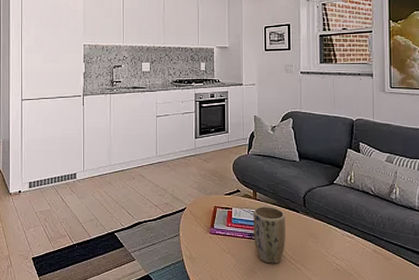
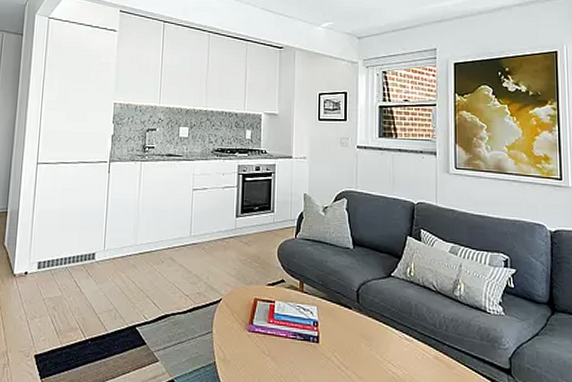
plant pot: present [253,207,286,264] -> none [298,300,336,370]

